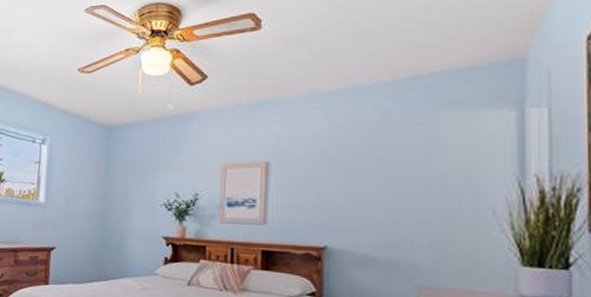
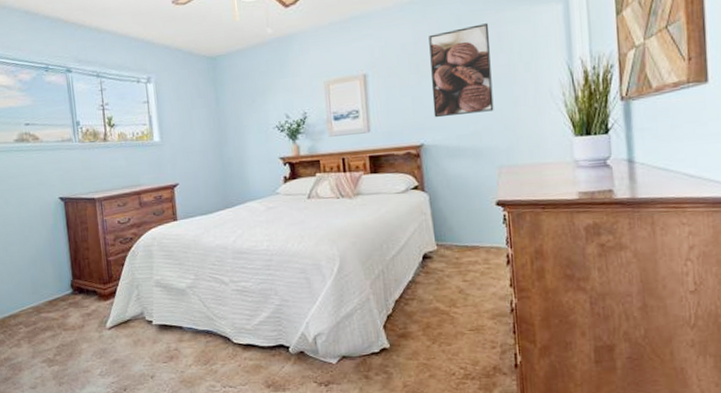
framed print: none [343,124,420,222] -> present [429,23,494,118]

